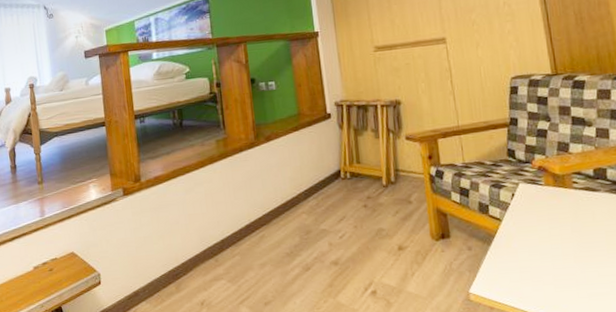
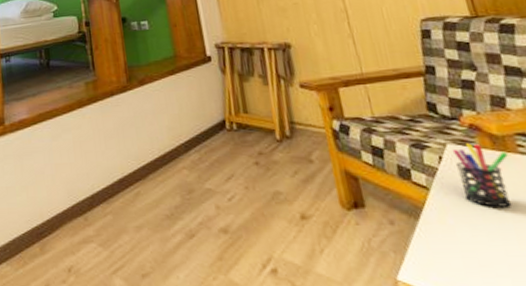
pen holder: none [522,182,565,232] -> present [452,143,512,207]

